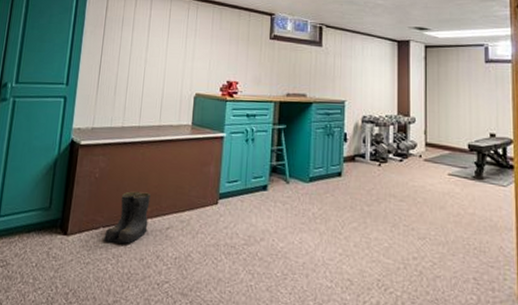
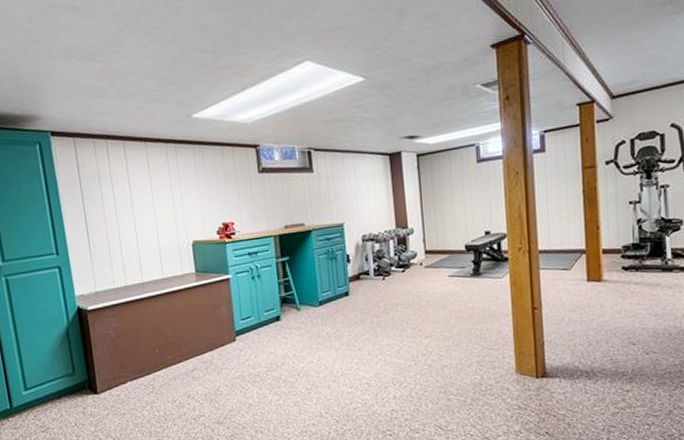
boots: present [103,191,151,244] -> none [133,342,174,393]

